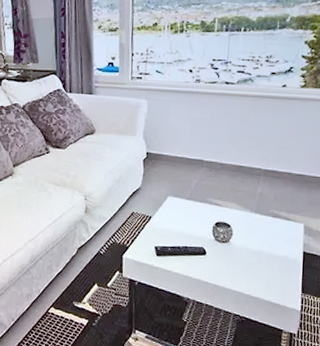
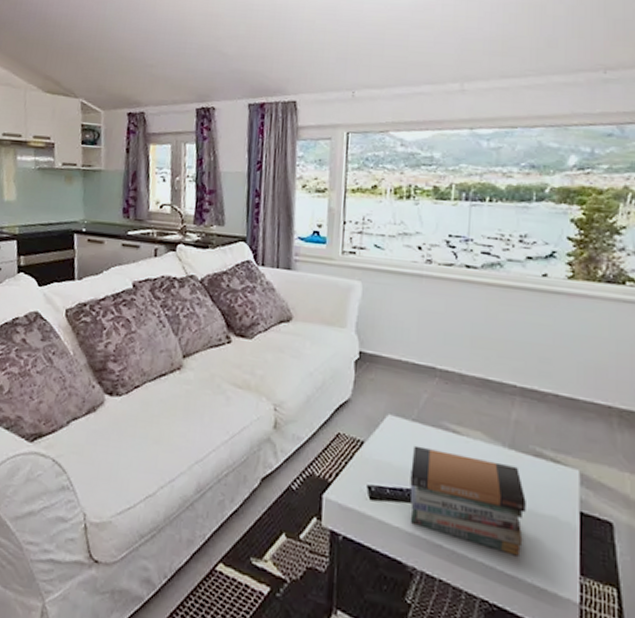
book stack: none [185,216,266,285] -> present [410,445,526,557]

